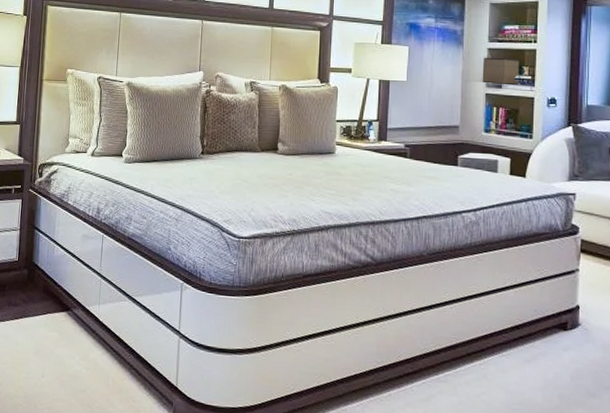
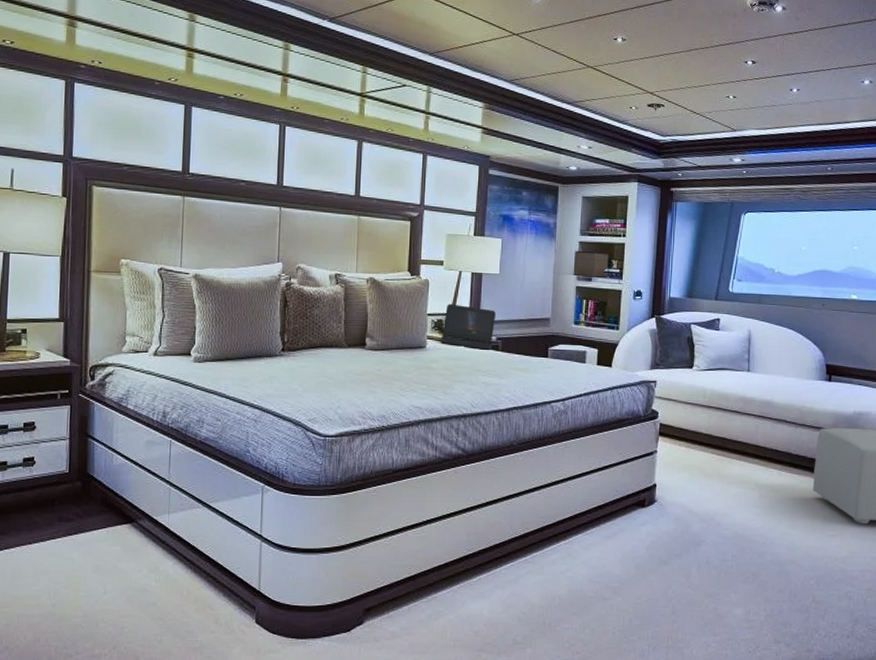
laptop computer: none [349,110,403,158] -> present [440,303,496,351]

